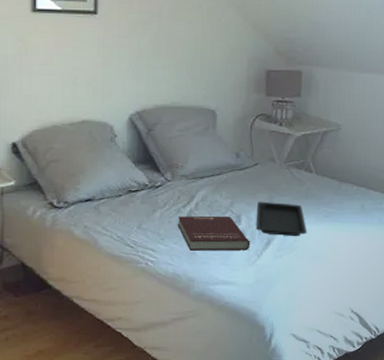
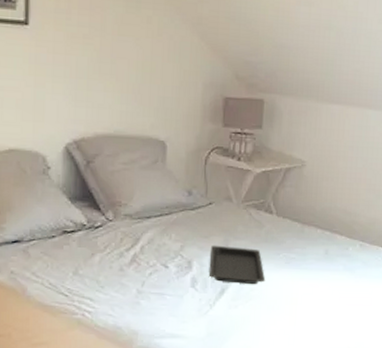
book: present [177,216,250,251] -> none [119,261,202,301]

